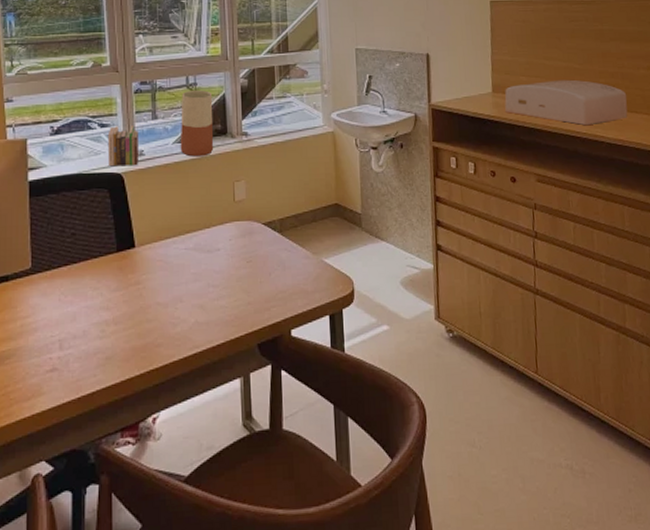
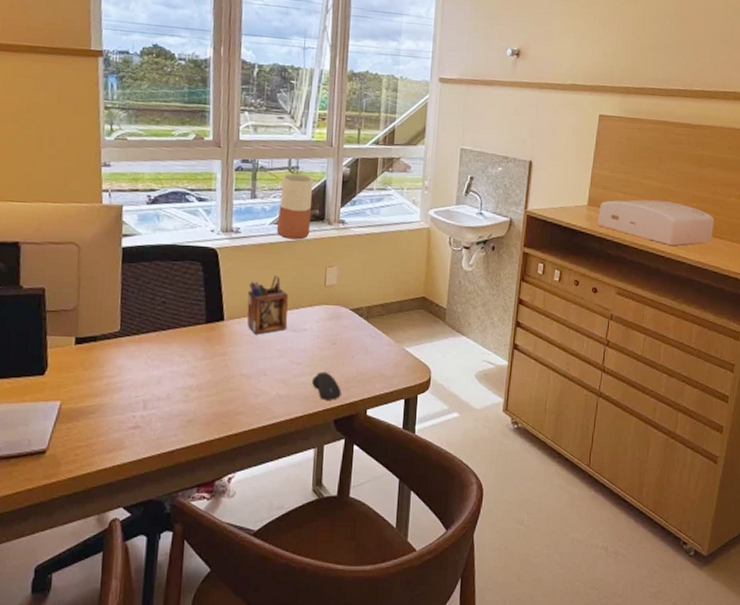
books: present [107,125,138,167] -> none [203,201,236,243]
desk organizer: none [157,195,200,259] -> present [247,275,288,335]
computer mouse: none [231,292,262,323] -> present [312,371,341,400]

